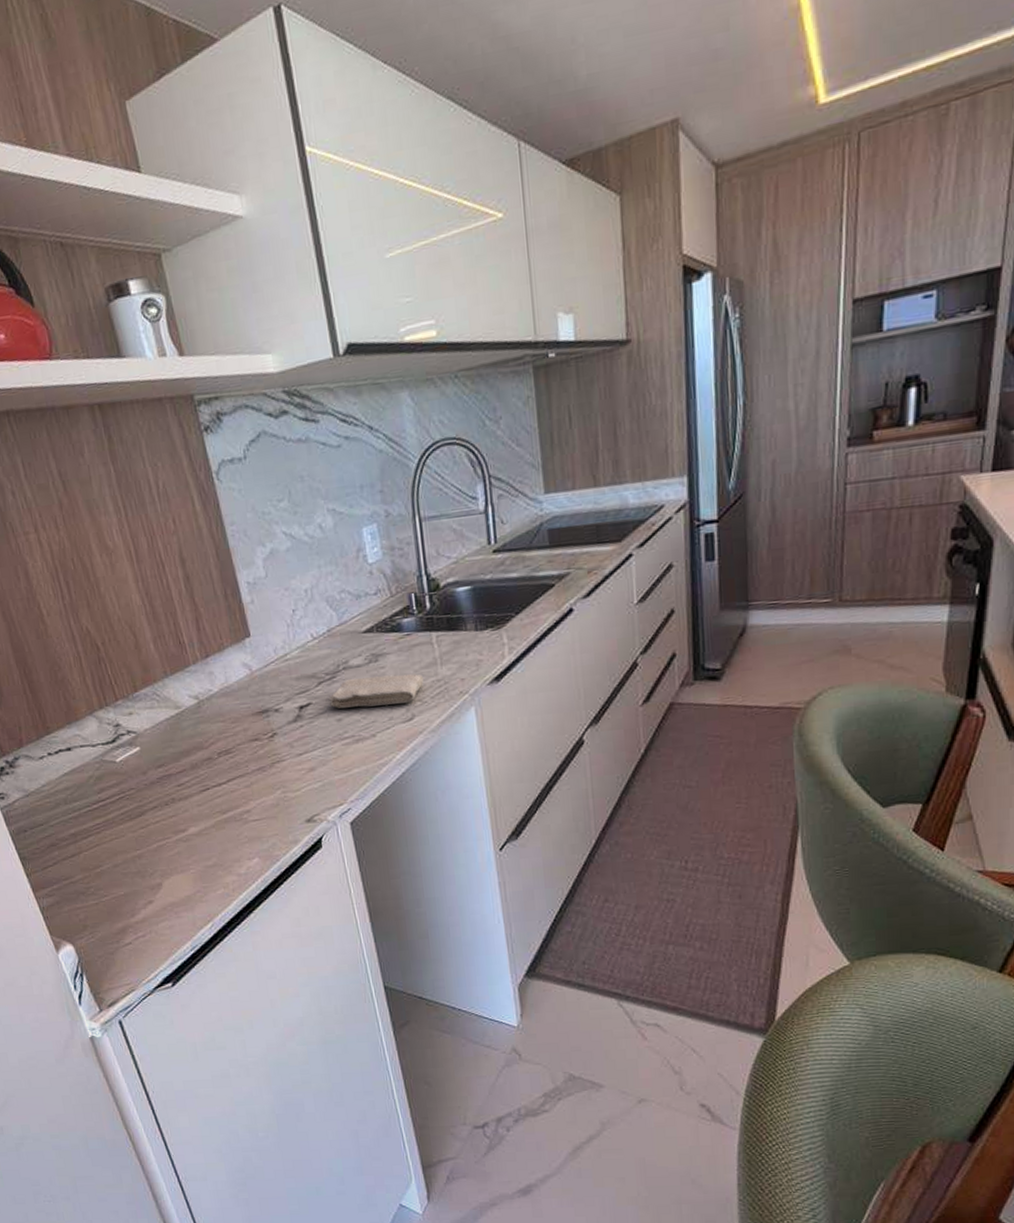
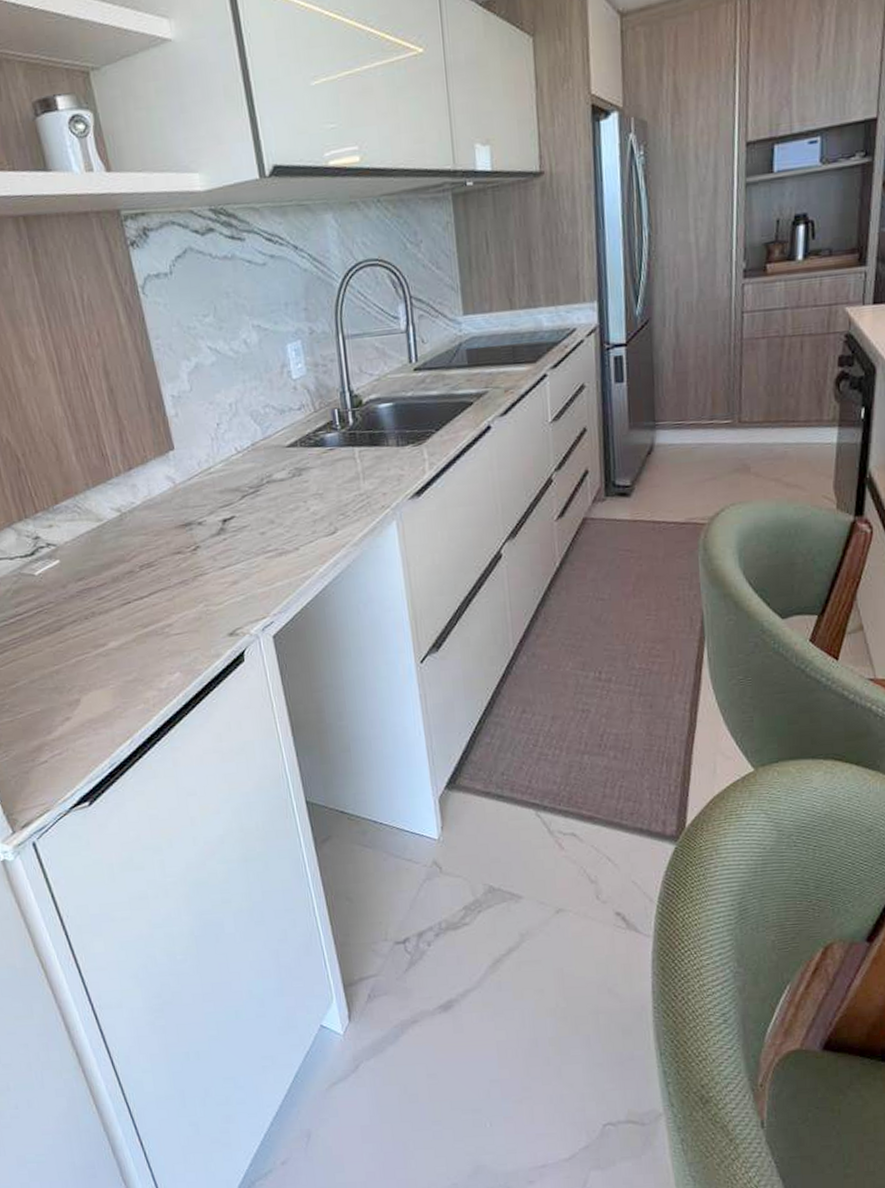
washcloth: present [328,674,425,709] -> none [252,488,347,522]

